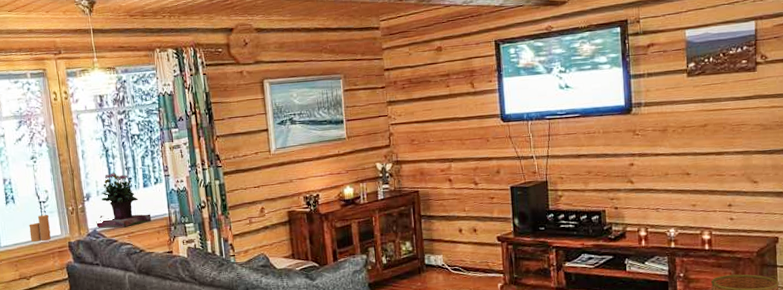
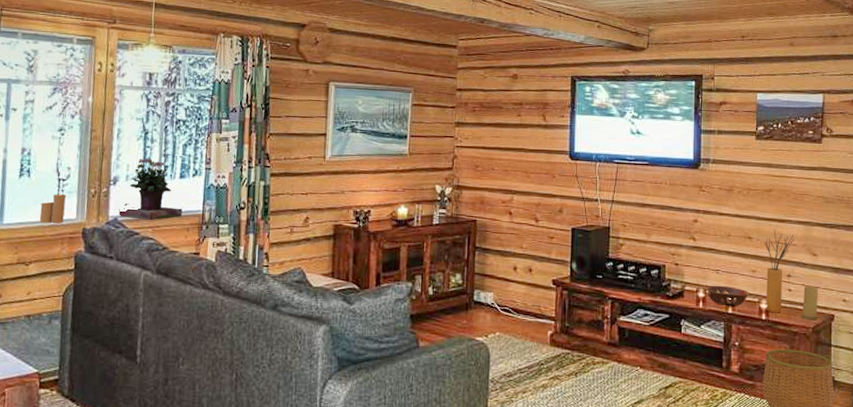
decorative bowl: none [647,222,691,242] -> present [706,285,749,307]
vase: none [703,163,734,243] -> present [764,229,795,313]
candle: none [743,212,763,245] -> present [800,285,819,321]

